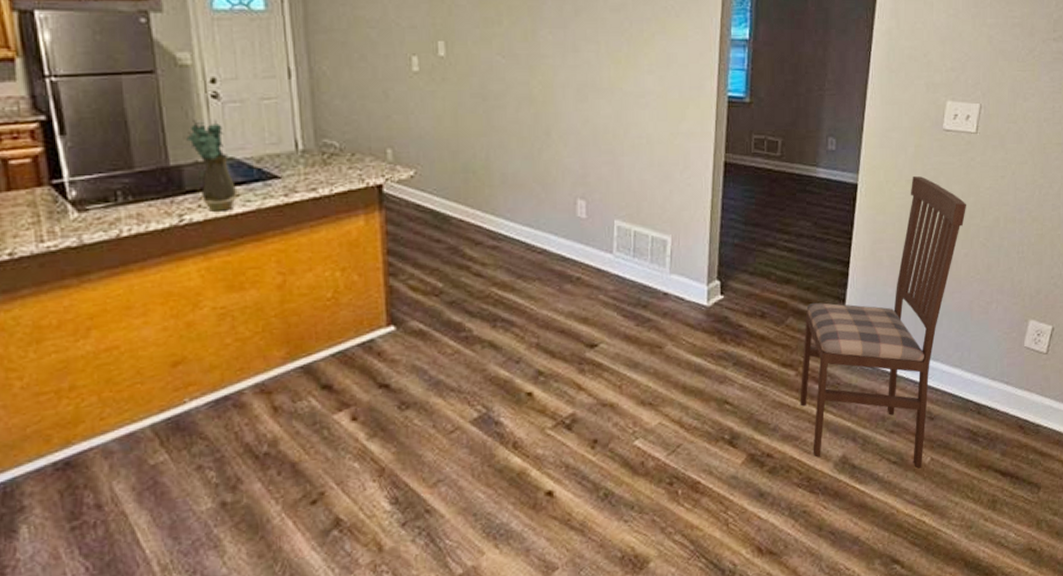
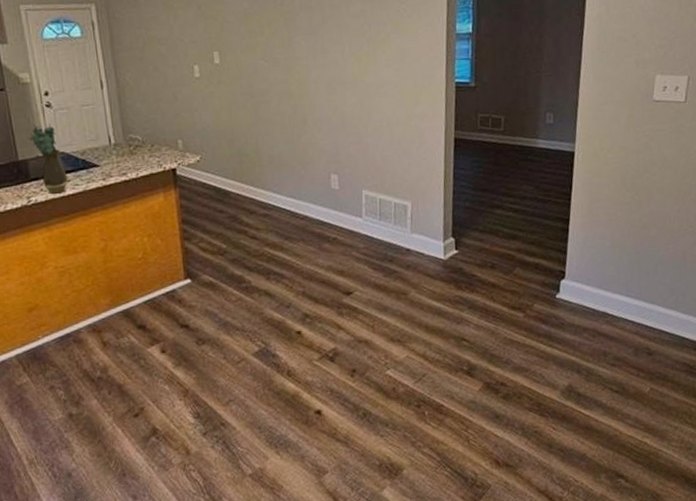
dining chair: present [800,175,967,469] -> none [528,142,678,397]

